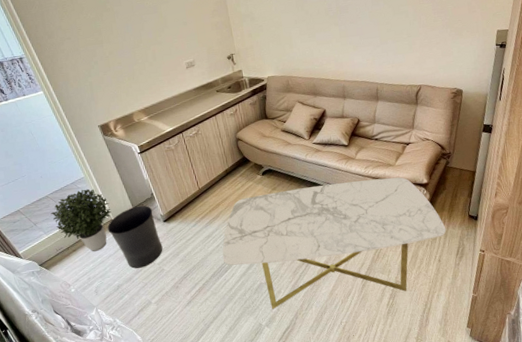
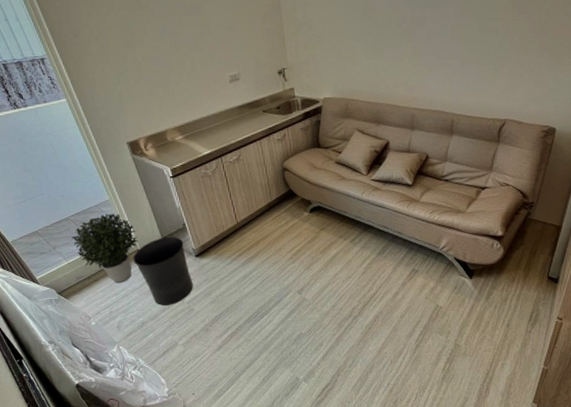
coffee table: present [222,177,447,310] -> none [259,226,520,364]

